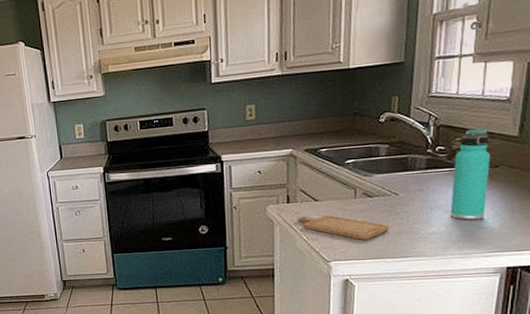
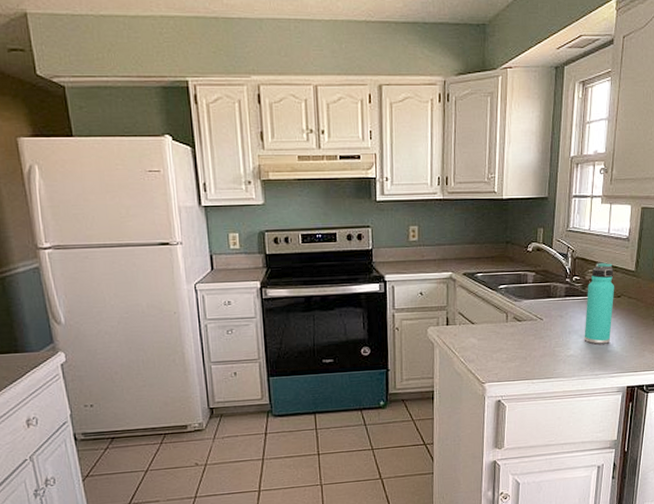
chopping board: present [297,215,389,240] -> none [456,338,535,362]

